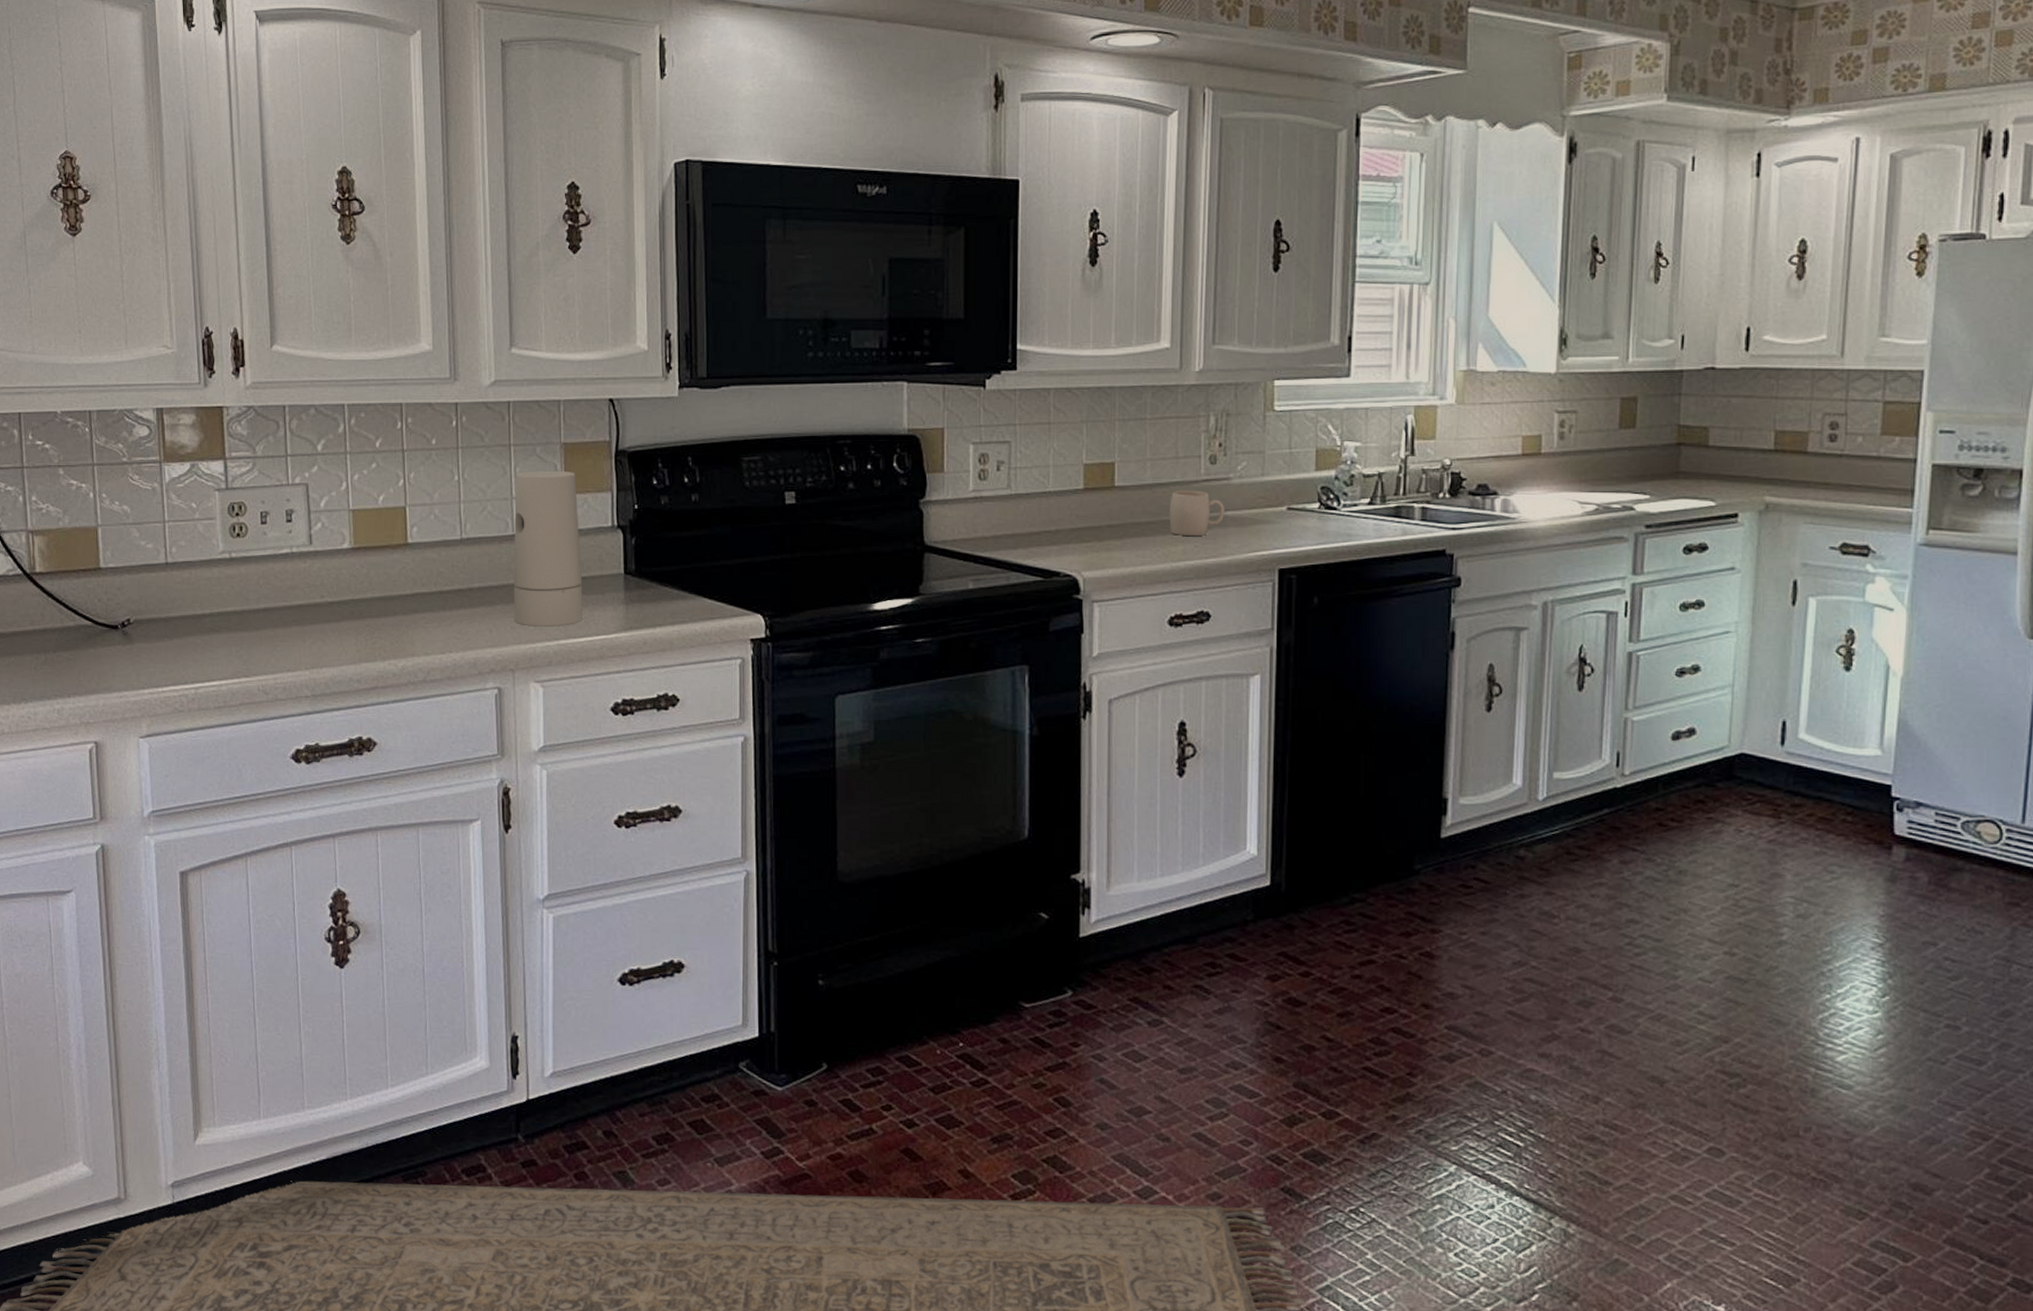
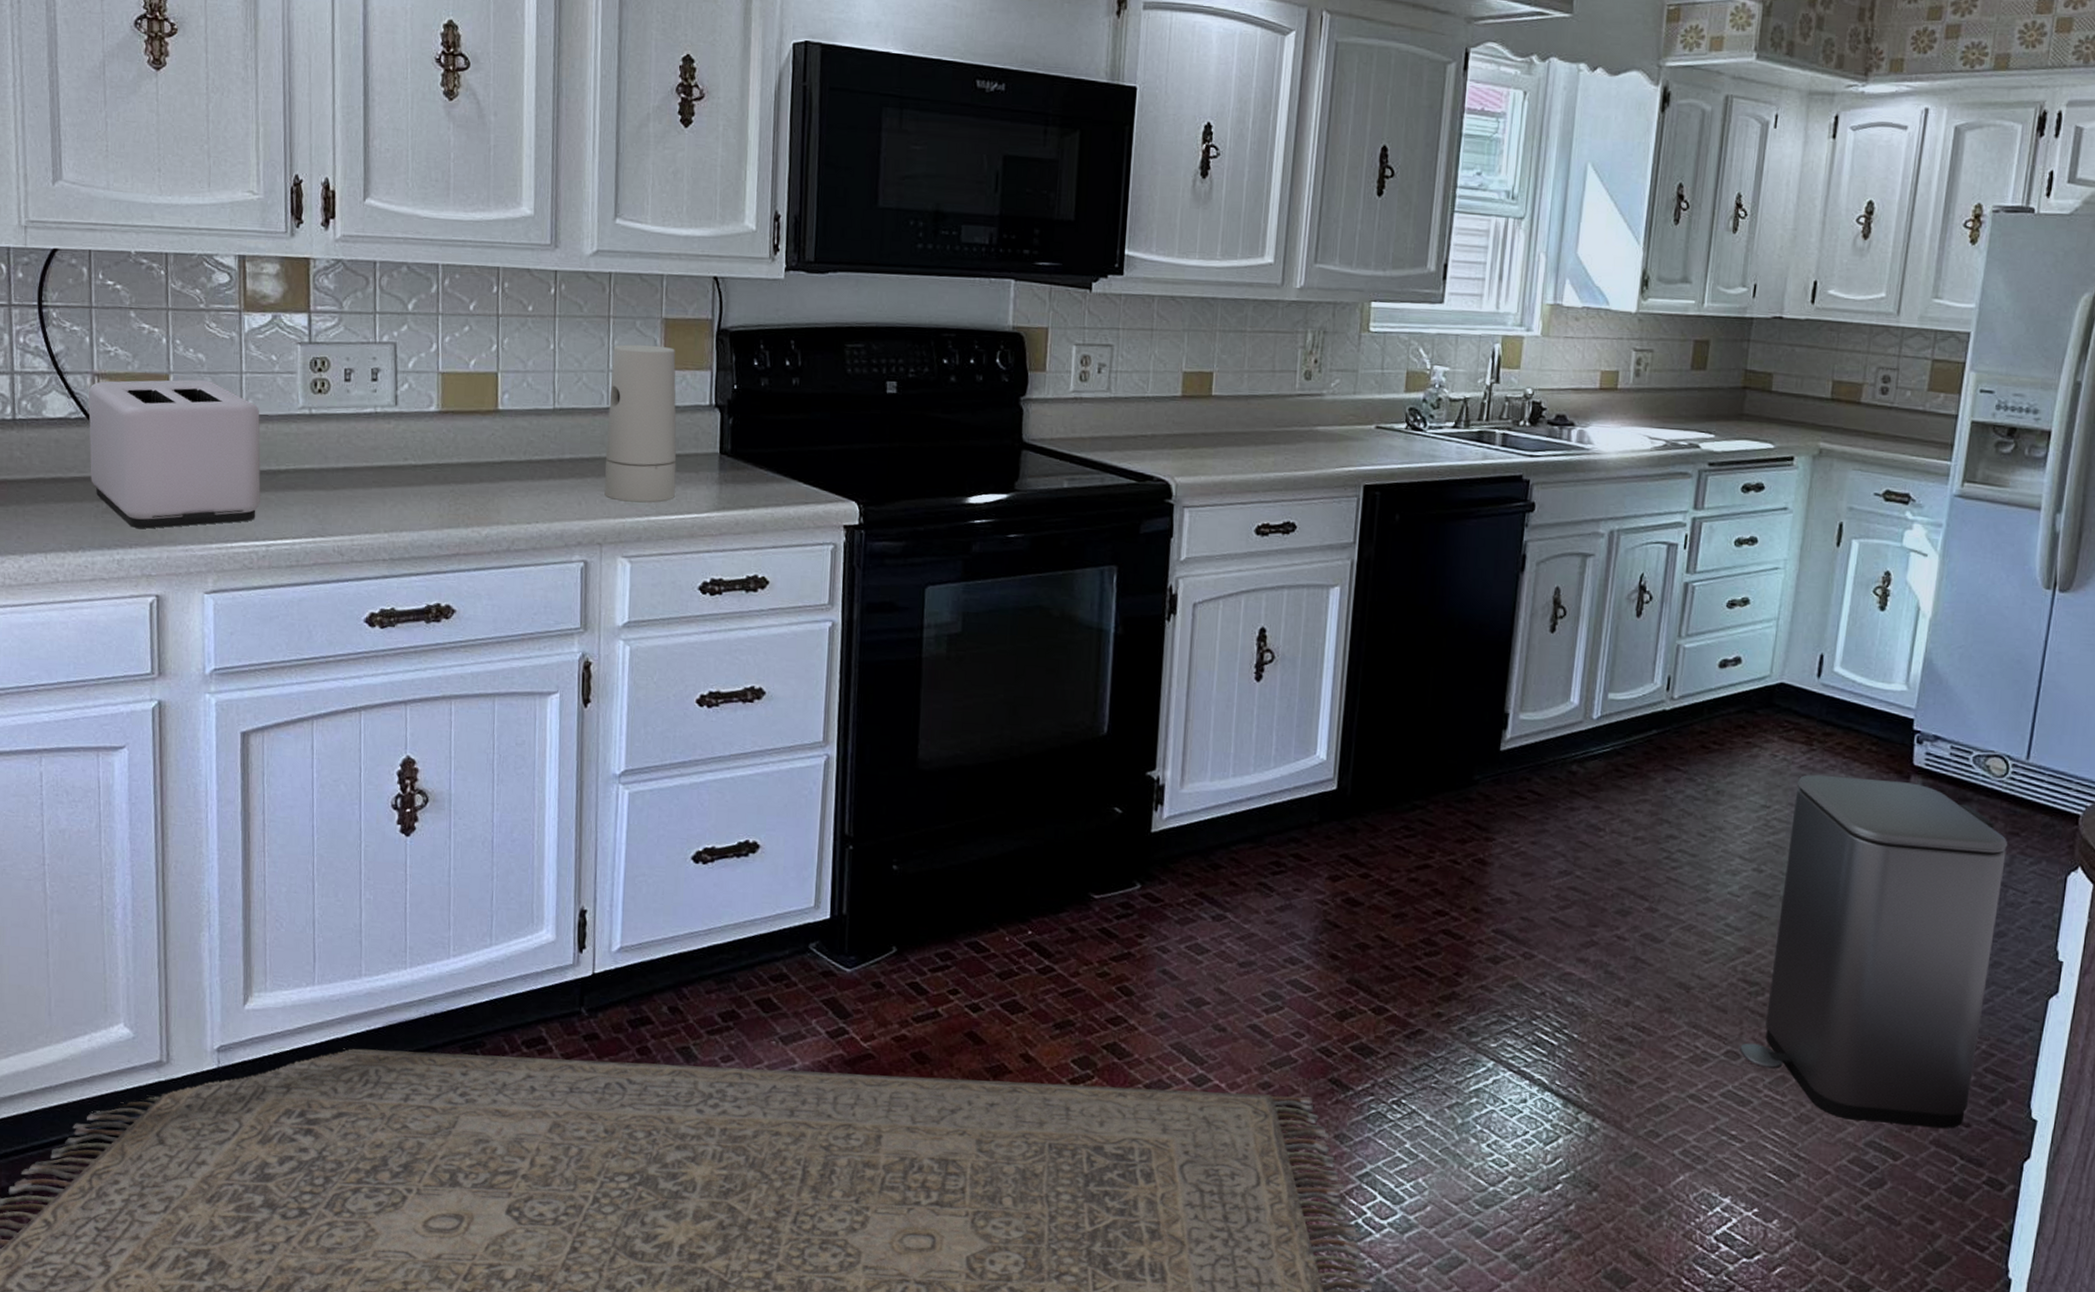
toaster: none [24,530,187,678] -> present [88,379,261,529]
mug: present [1169,490,1224,537] -> none [1262,403,1316,449]
pedal bin: none [1724,849,2008,1226] -> present [1740,774,2008,1128]

